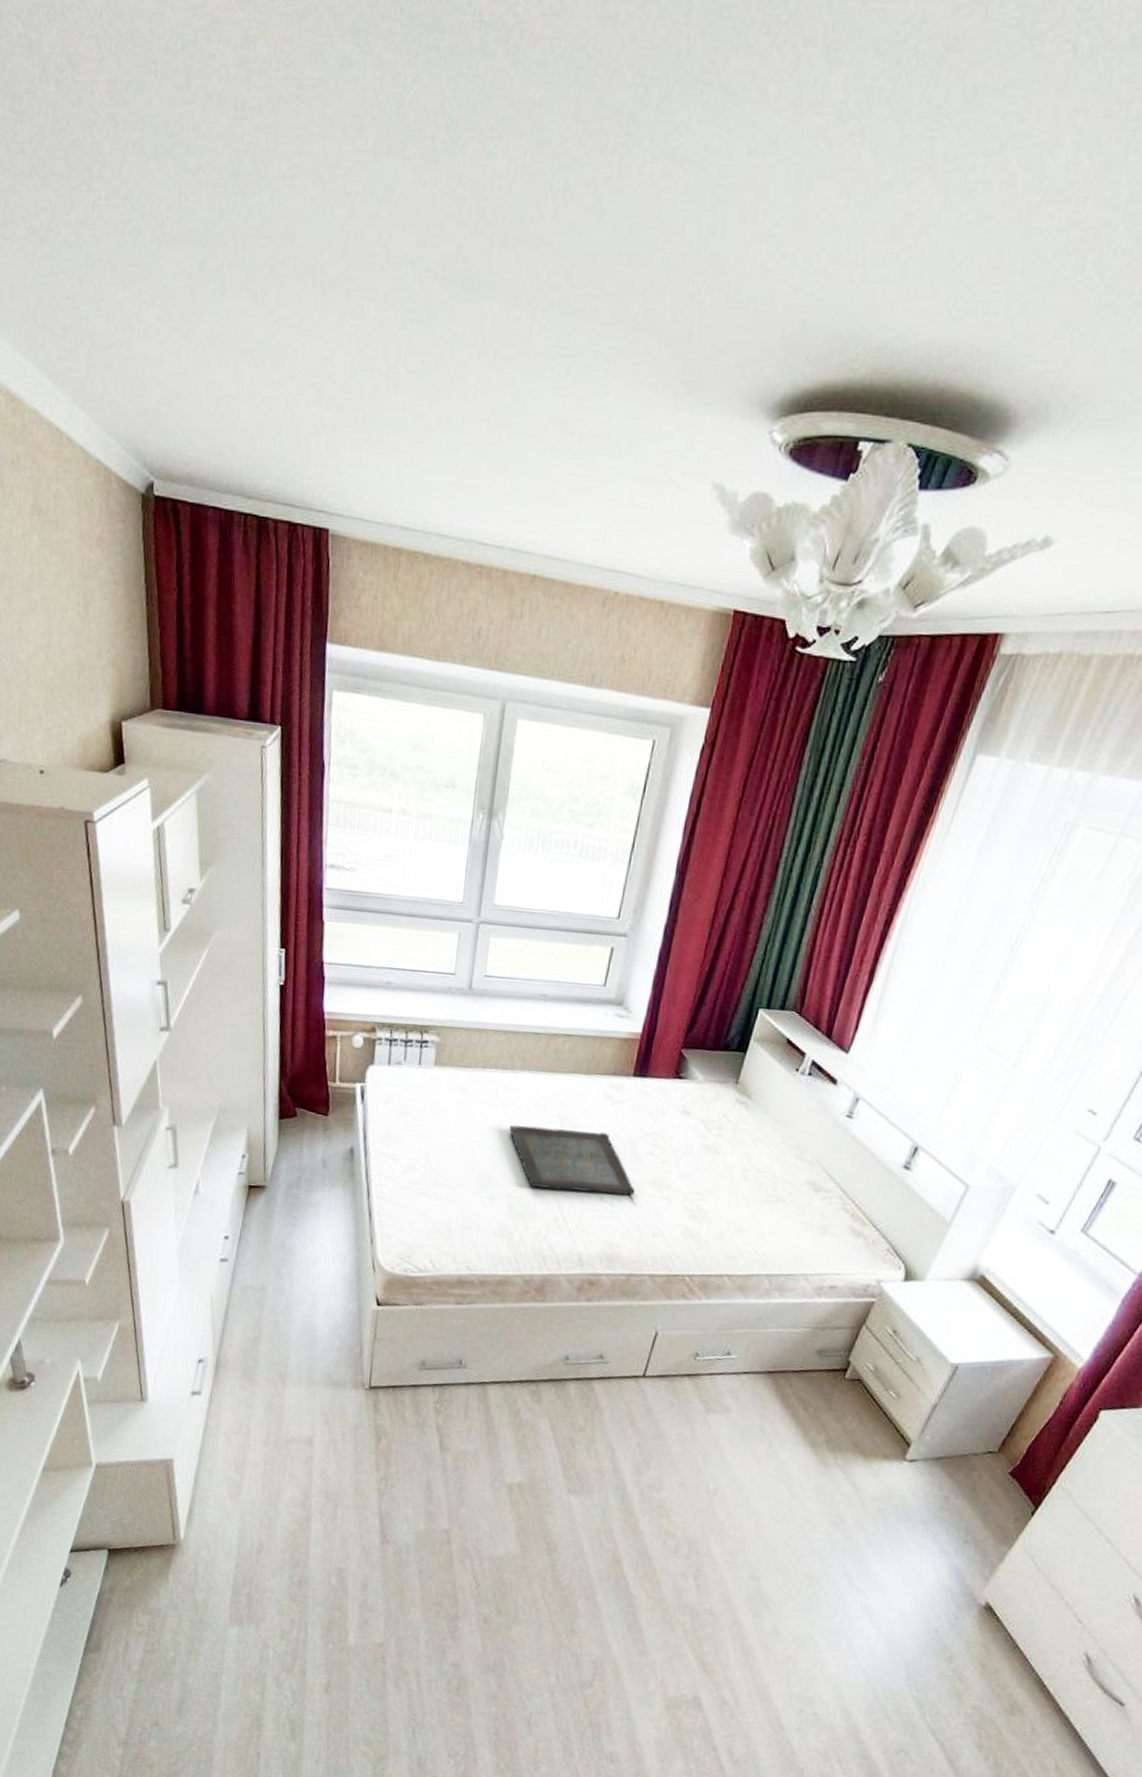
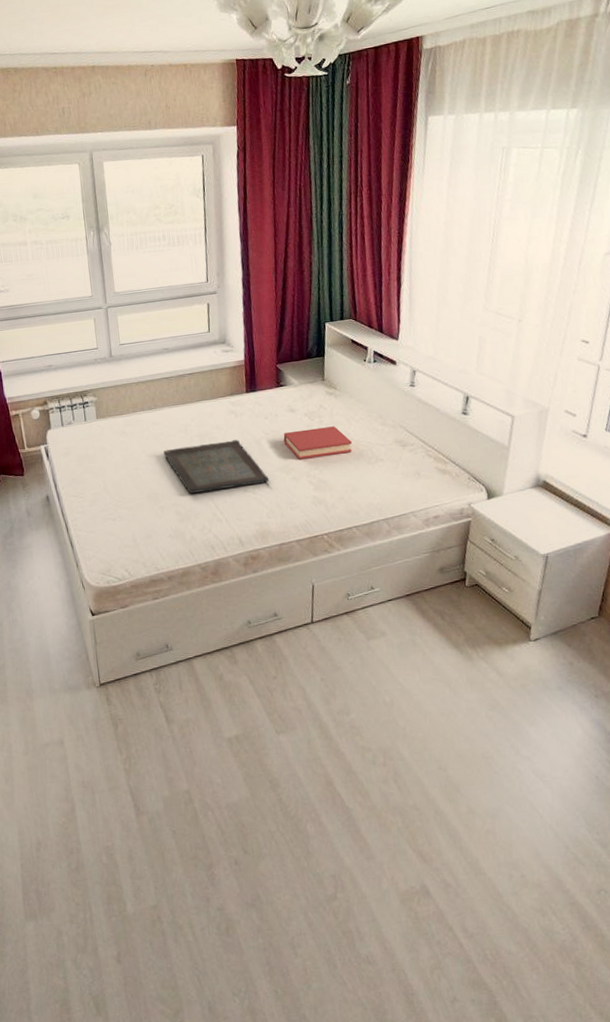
hardback book: none [665,1139,752,1183] -> present [283,426,352,460]

